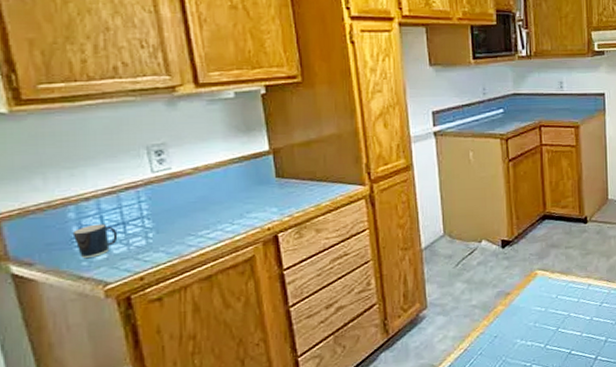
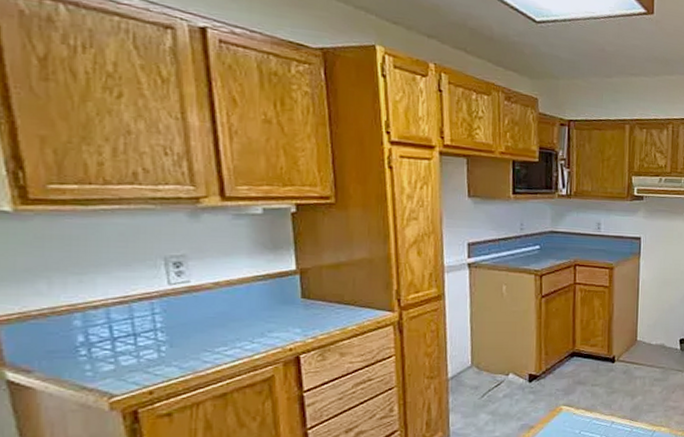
mug: present [72,223,118,259] -> none [77,334,128,369]

